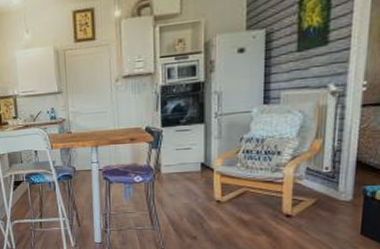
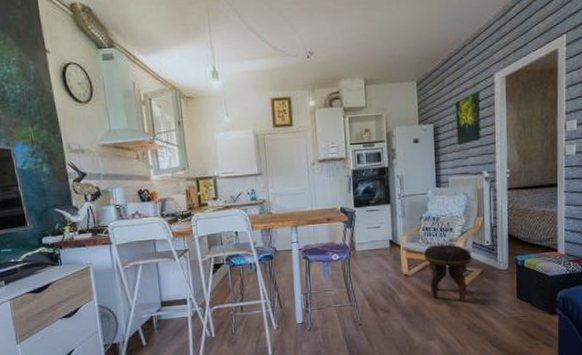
footstool: none [242,169,304,235] -> present [424,244,472,303]

